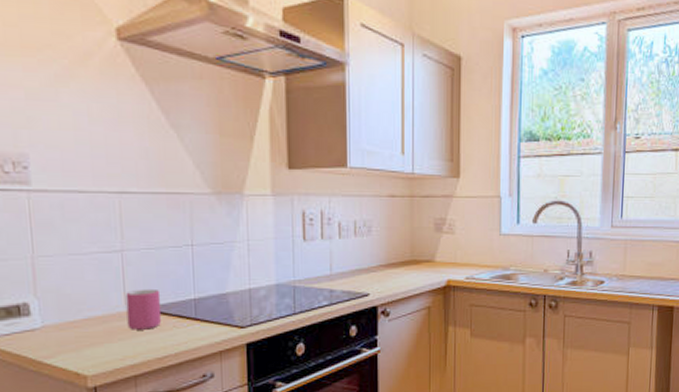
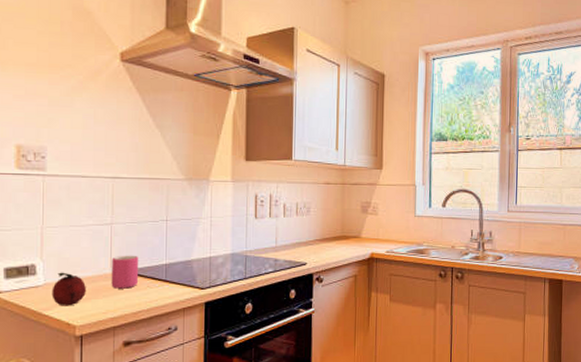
fruit: none [52,311,96,353] -> present [51,272,86,306]

